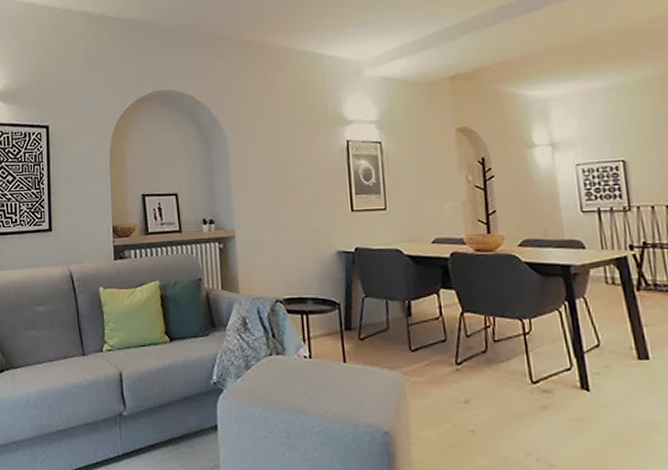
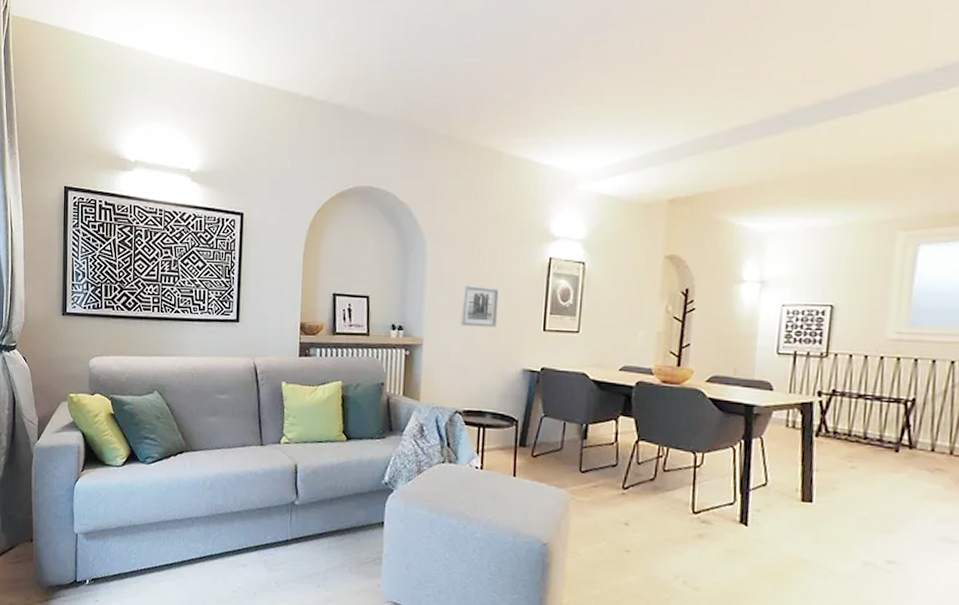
wall art: none [267,173,306,214] -> present [461,285,499,327]

